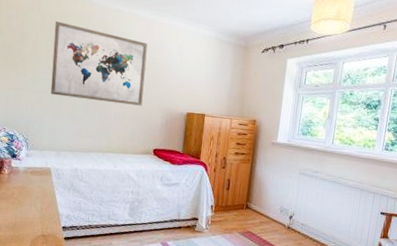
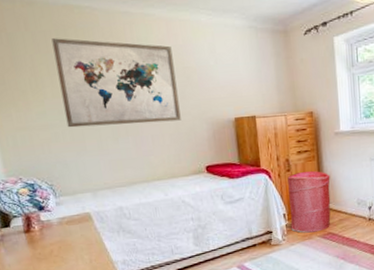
laundry hamper: none [215,171,260,229] -> present [287,171,331,233]

